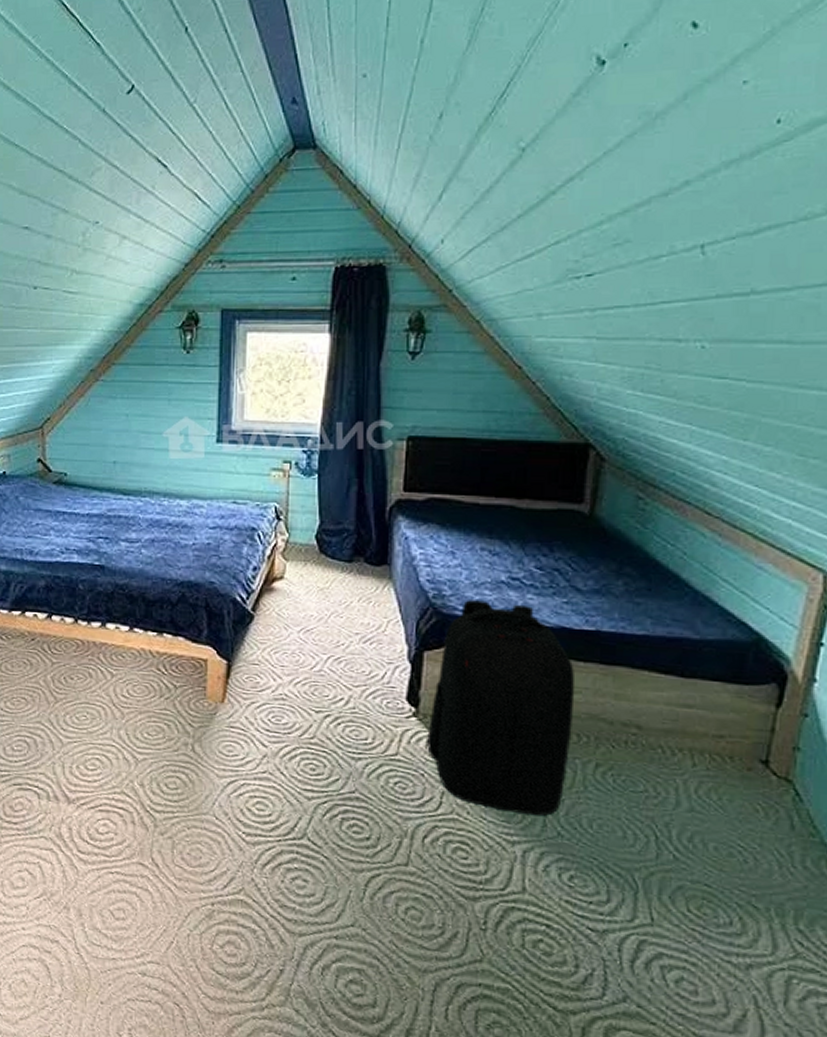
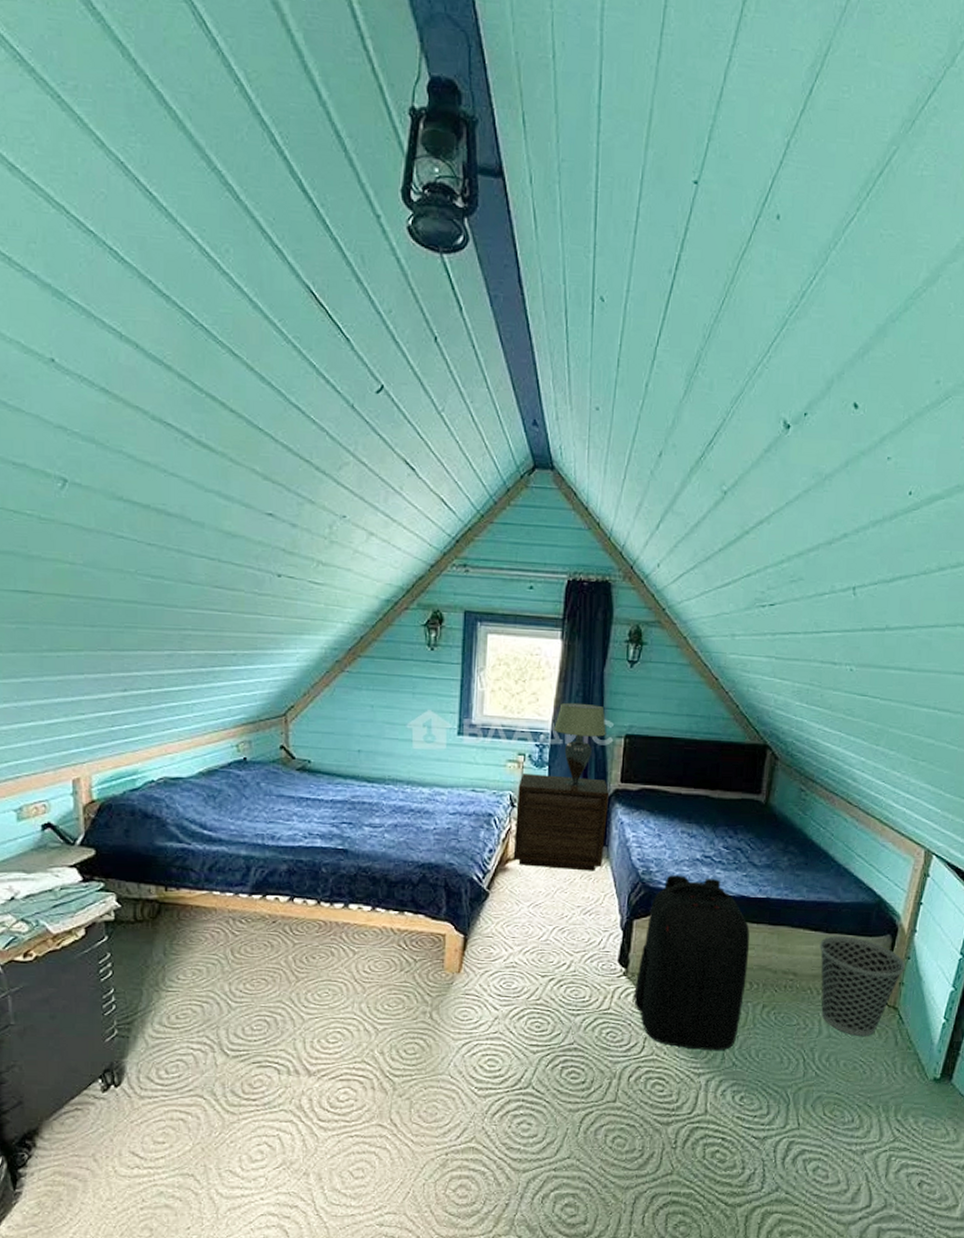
nightstand: none [280,482,391,594] -> present [513,772,610,871]
lampshade: none [323,402,385,497] -> present [554,702,606,787]
wastebasket: none [673,681,801,814] -> present [820,936,905,1036]

